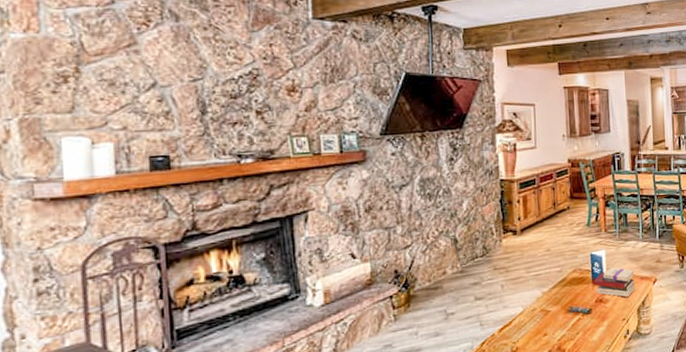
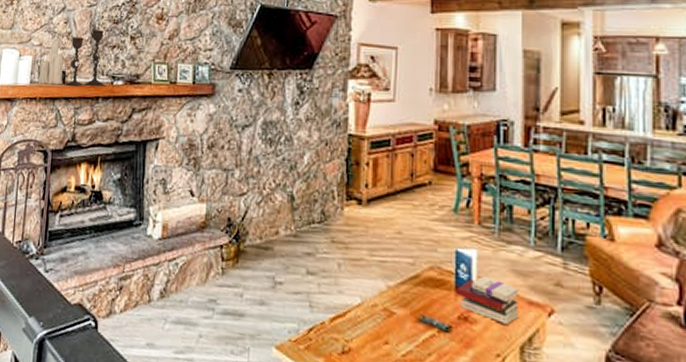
candle: none [128,118,167,175] -> present [38,37,64,86]
candlestick: none [171,106,232,171] -> present [65,30,107,87]

